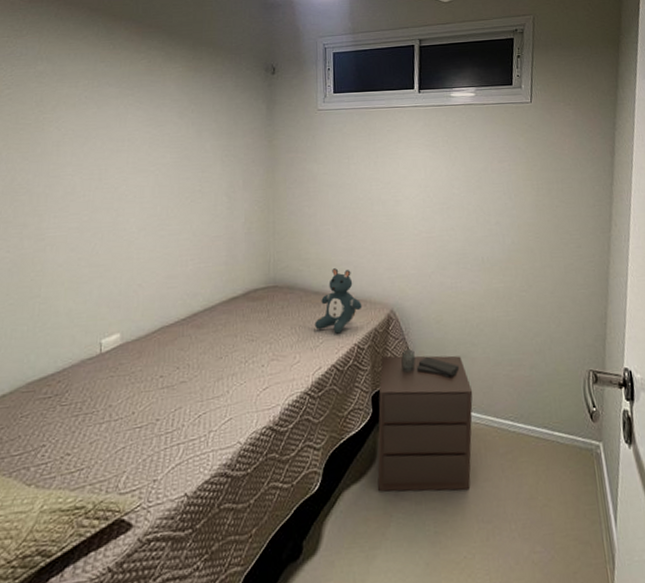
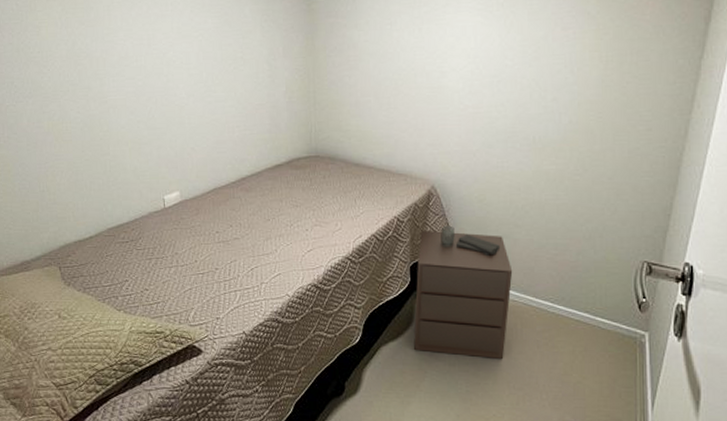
stuffed animal: present [315,268,362,334] -> none [356,141,403,205]

